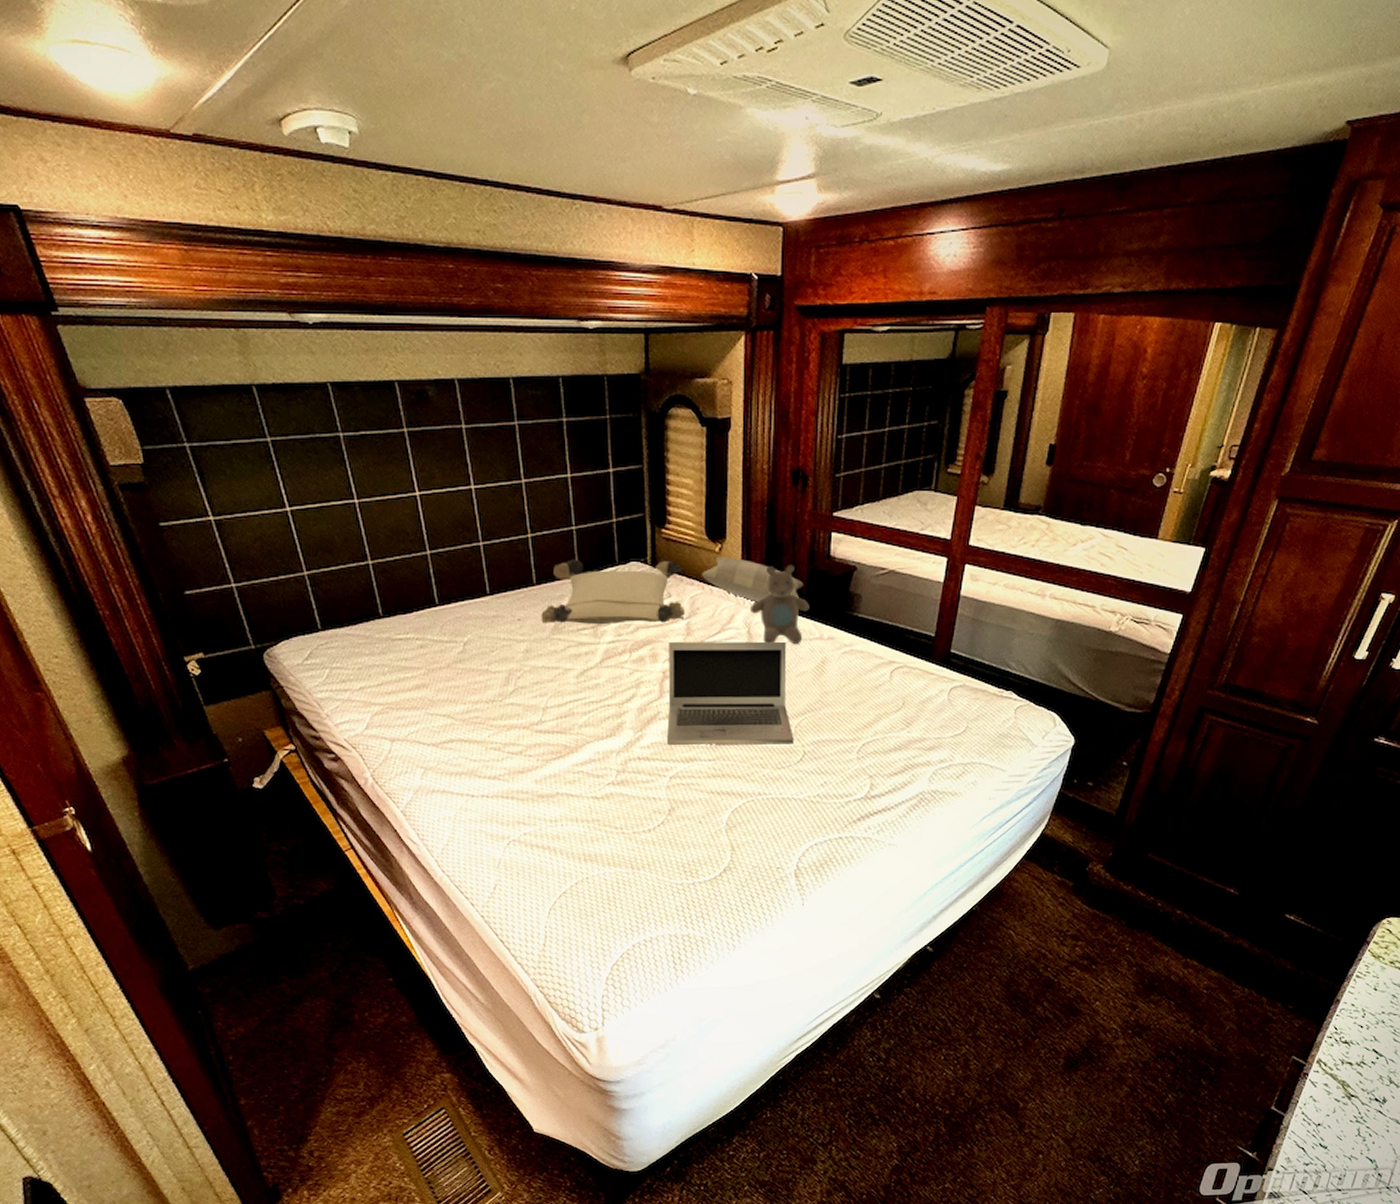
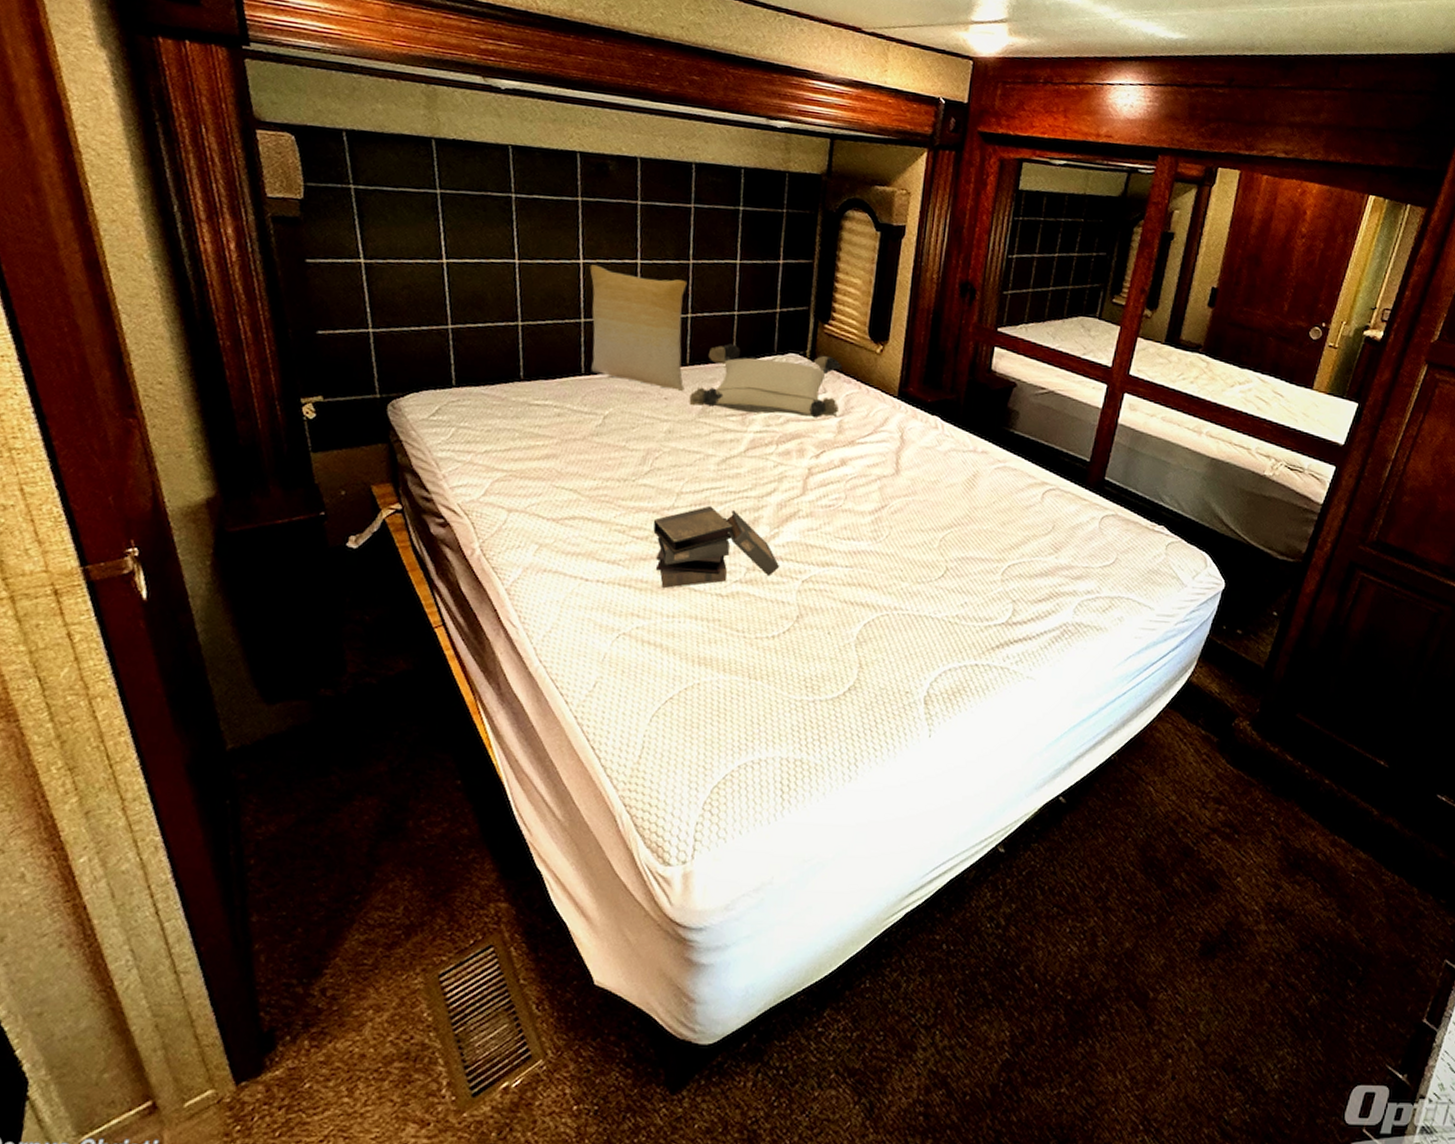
pillow: none [426,495,535,610] -> present [589,264,688,391]
book: none [524,717,646,796] -> present [653,505,779,588]
laptop: present [666,641,794,745] -> none [803,439,939,558]
pillow: present [702,557,804,603] -> none [860,358,962,408]
stuffed animal: present [749,565,810,644] -> none [904,373,966,454]

